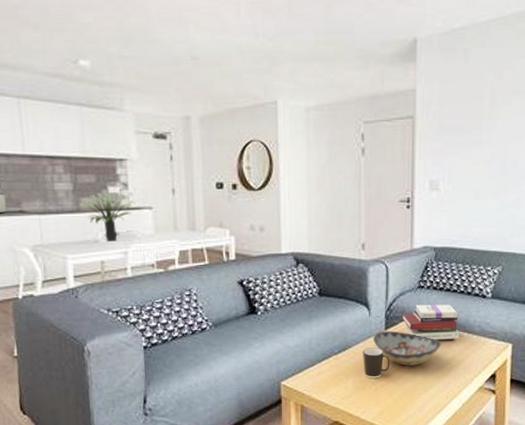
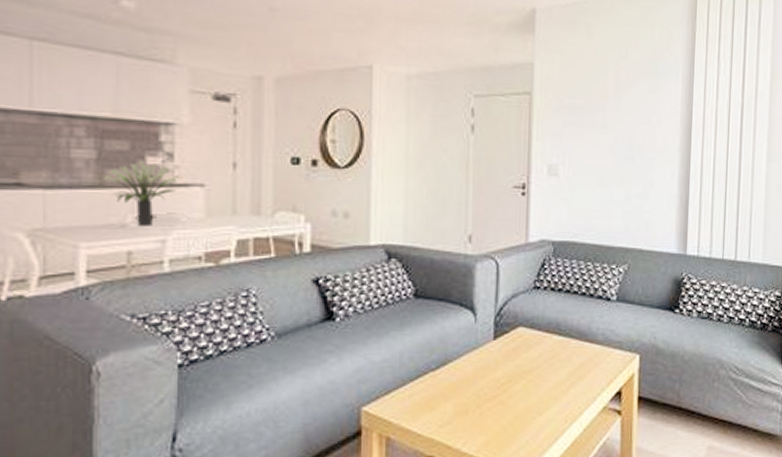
mug: present [363,348,390,379] -> none [466,361,499,400]
decorative bowl: present [373,331,442,366] -> none [479,340,560,384]
books: present [402,304,459,341] -> none [514,308,581,352]

